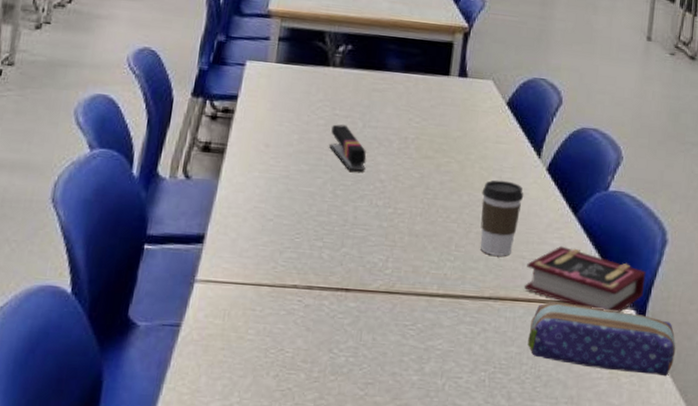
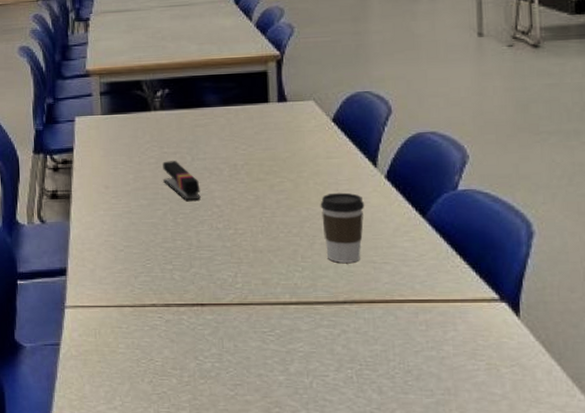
book: present [523,245,646,313] -> none [379,247,514,307]
pencil case: present [527,301,676,377] -> none [391,301,561,365]

